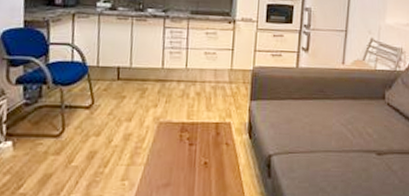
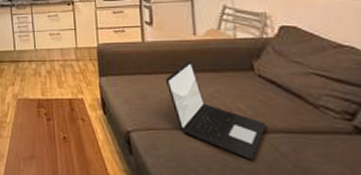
laptop: none [311,88,386,177] -> present [165,60,267,159]

